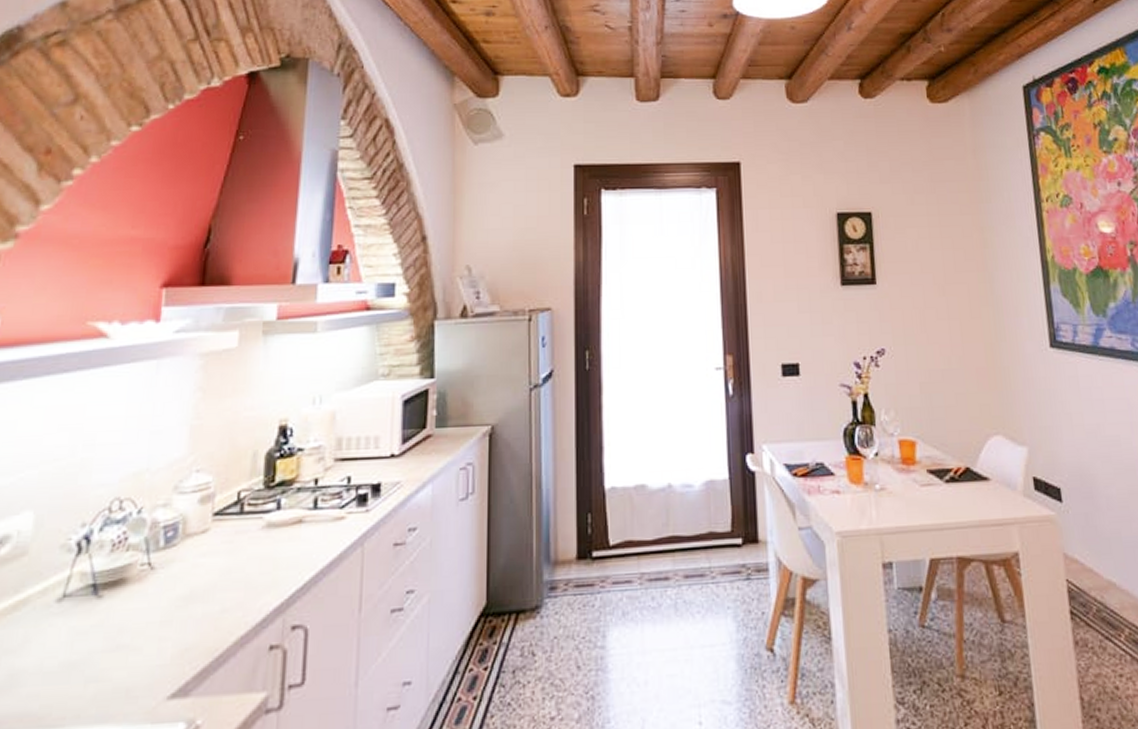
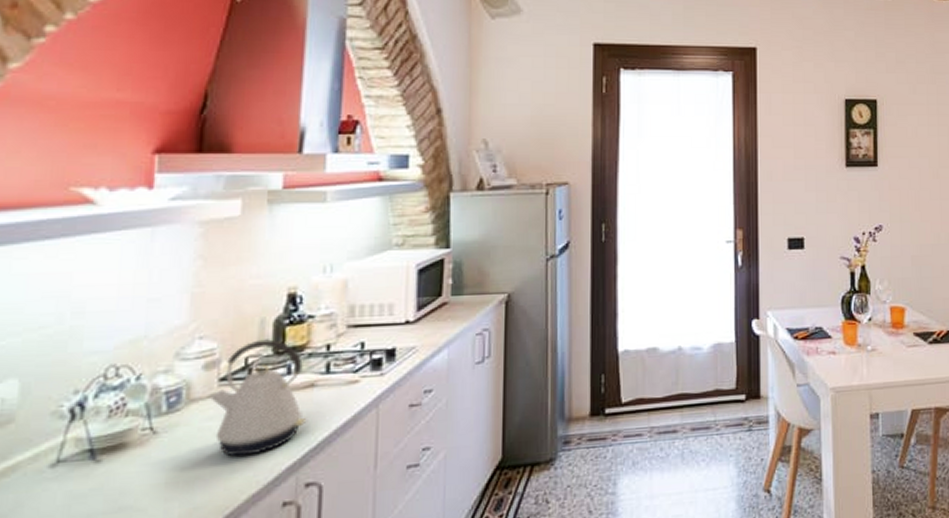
kettle: none [204,472,295,595] -> present [210,339,307,457]

